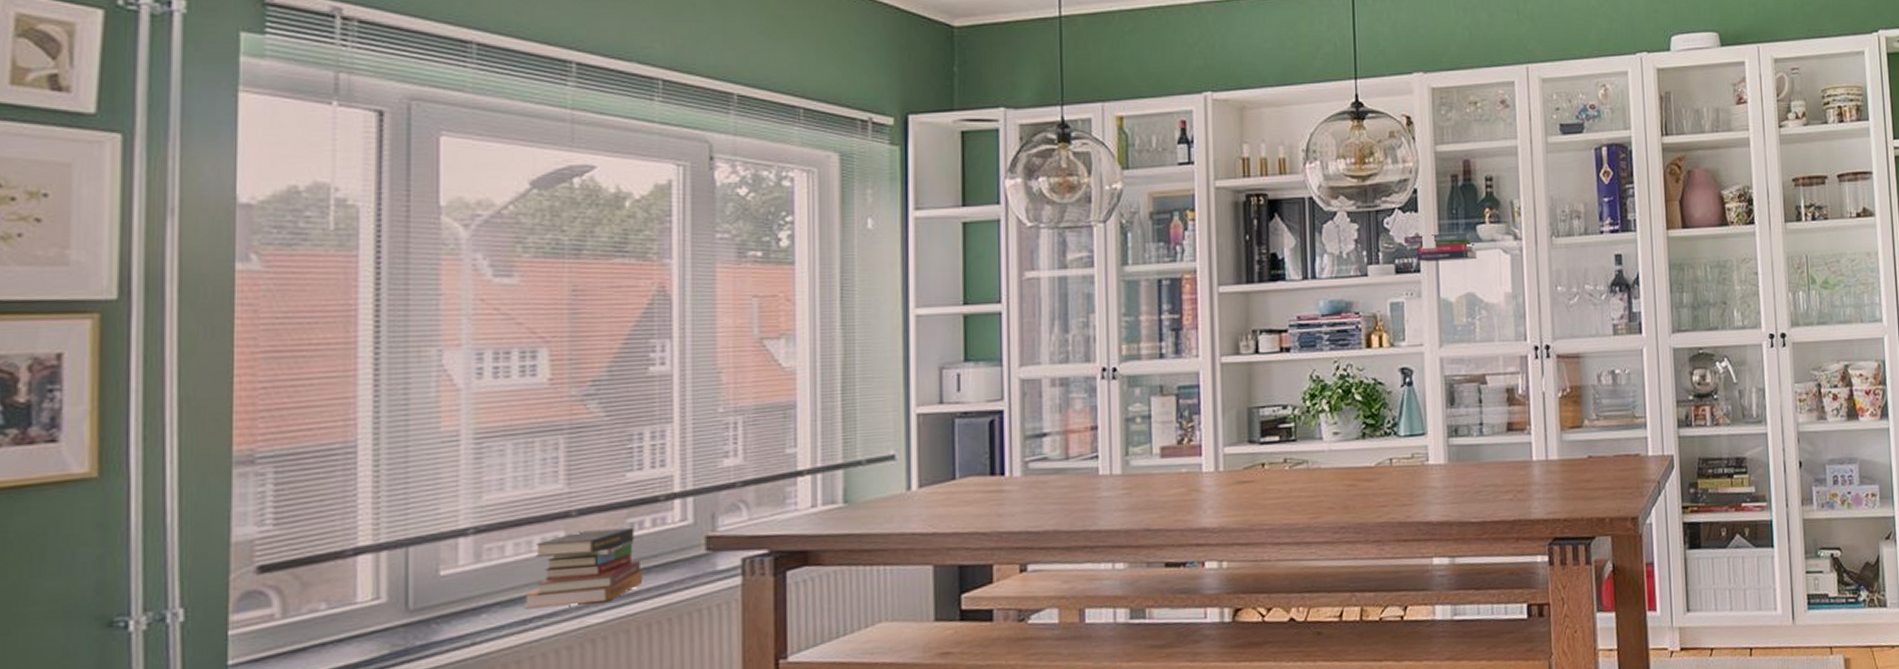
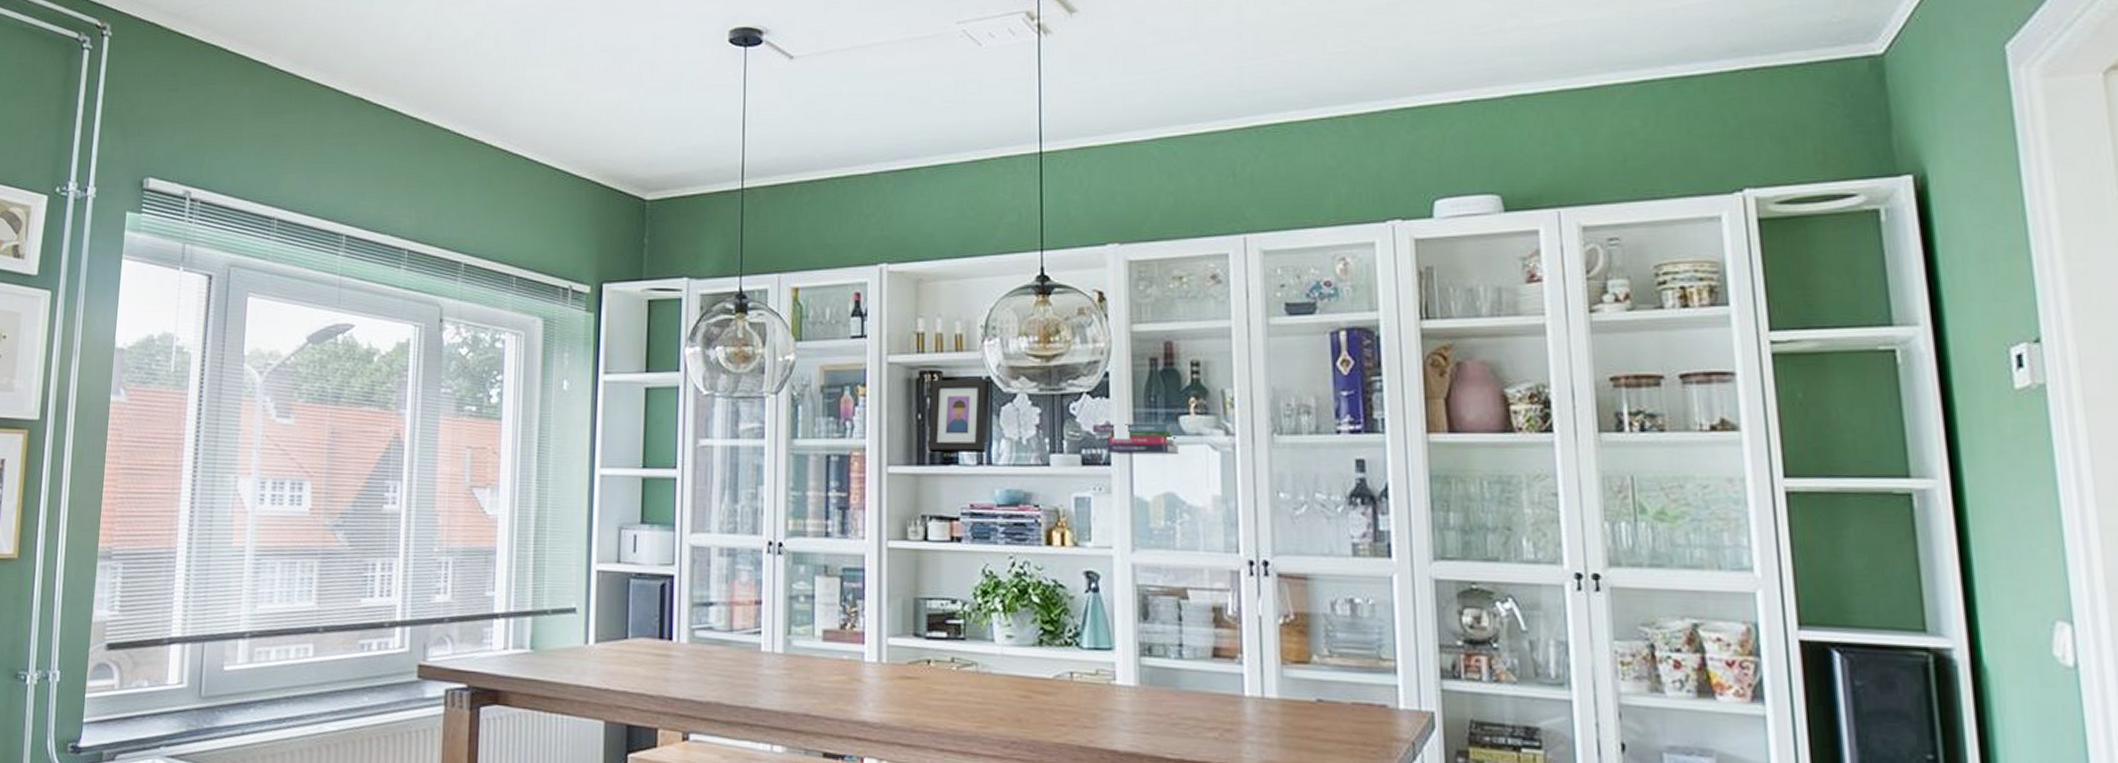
books: present [525,527,644,609] -> none [281,646,369,713]
picture frame: none [1256,199,1312,271] -> present [928,378,989,454]

